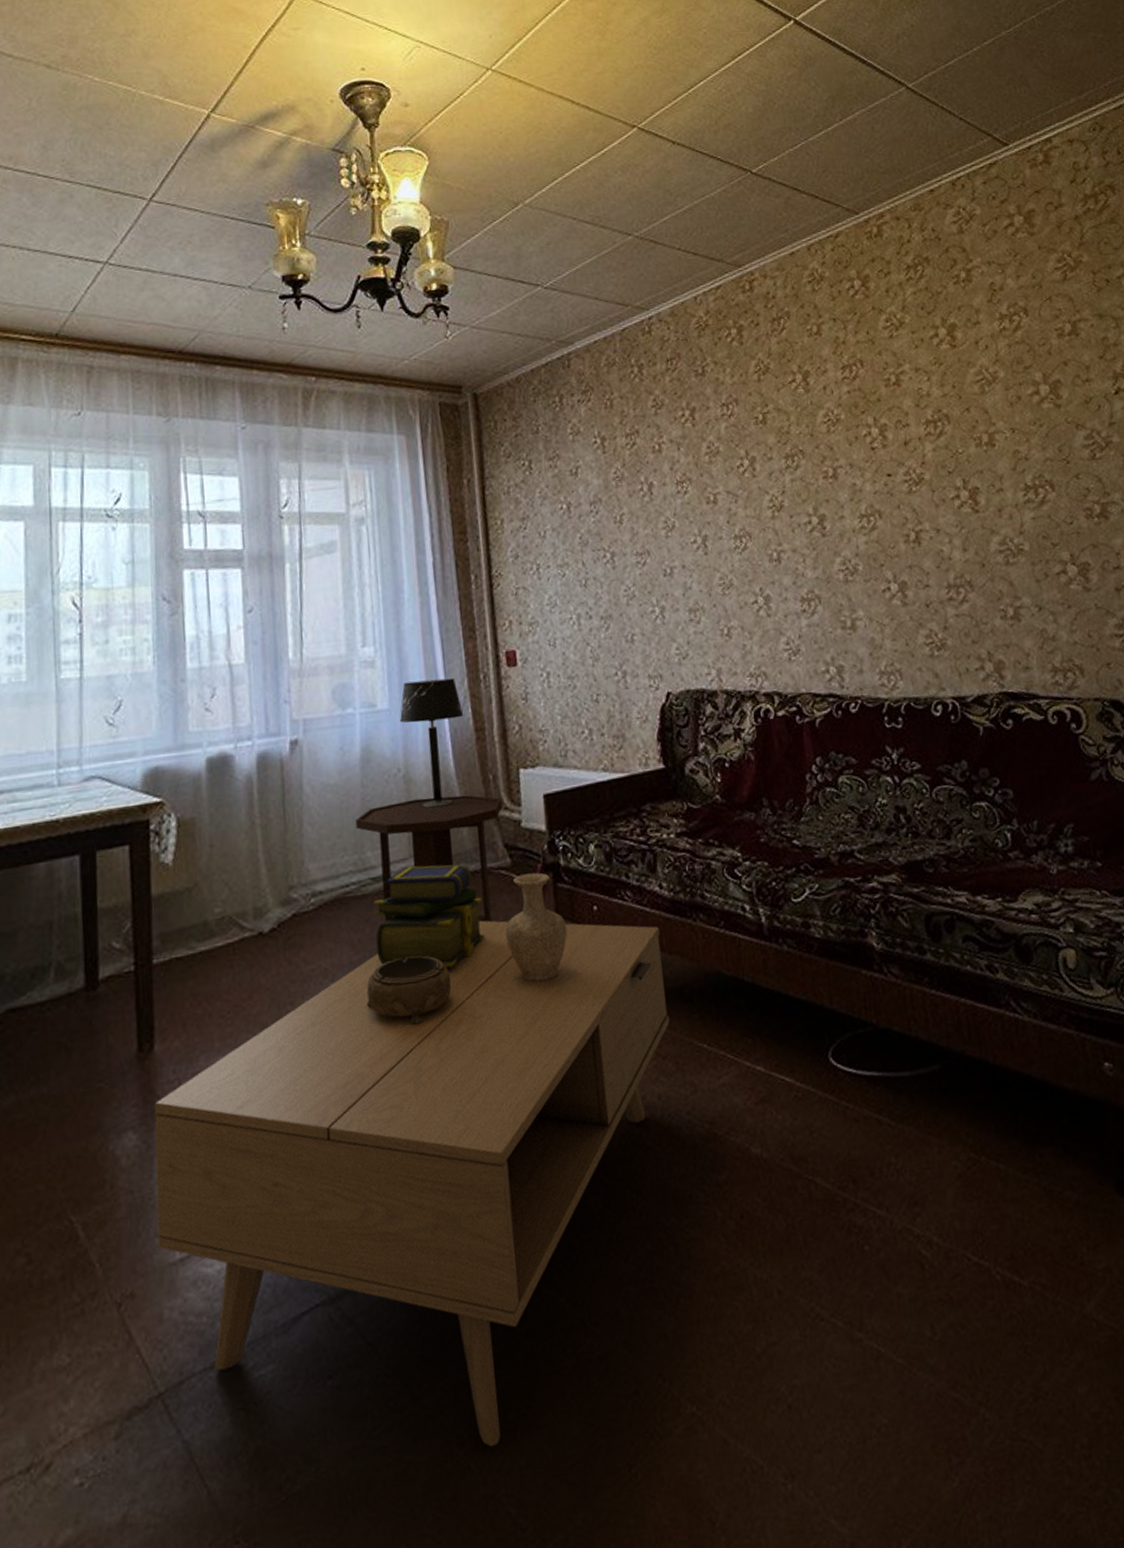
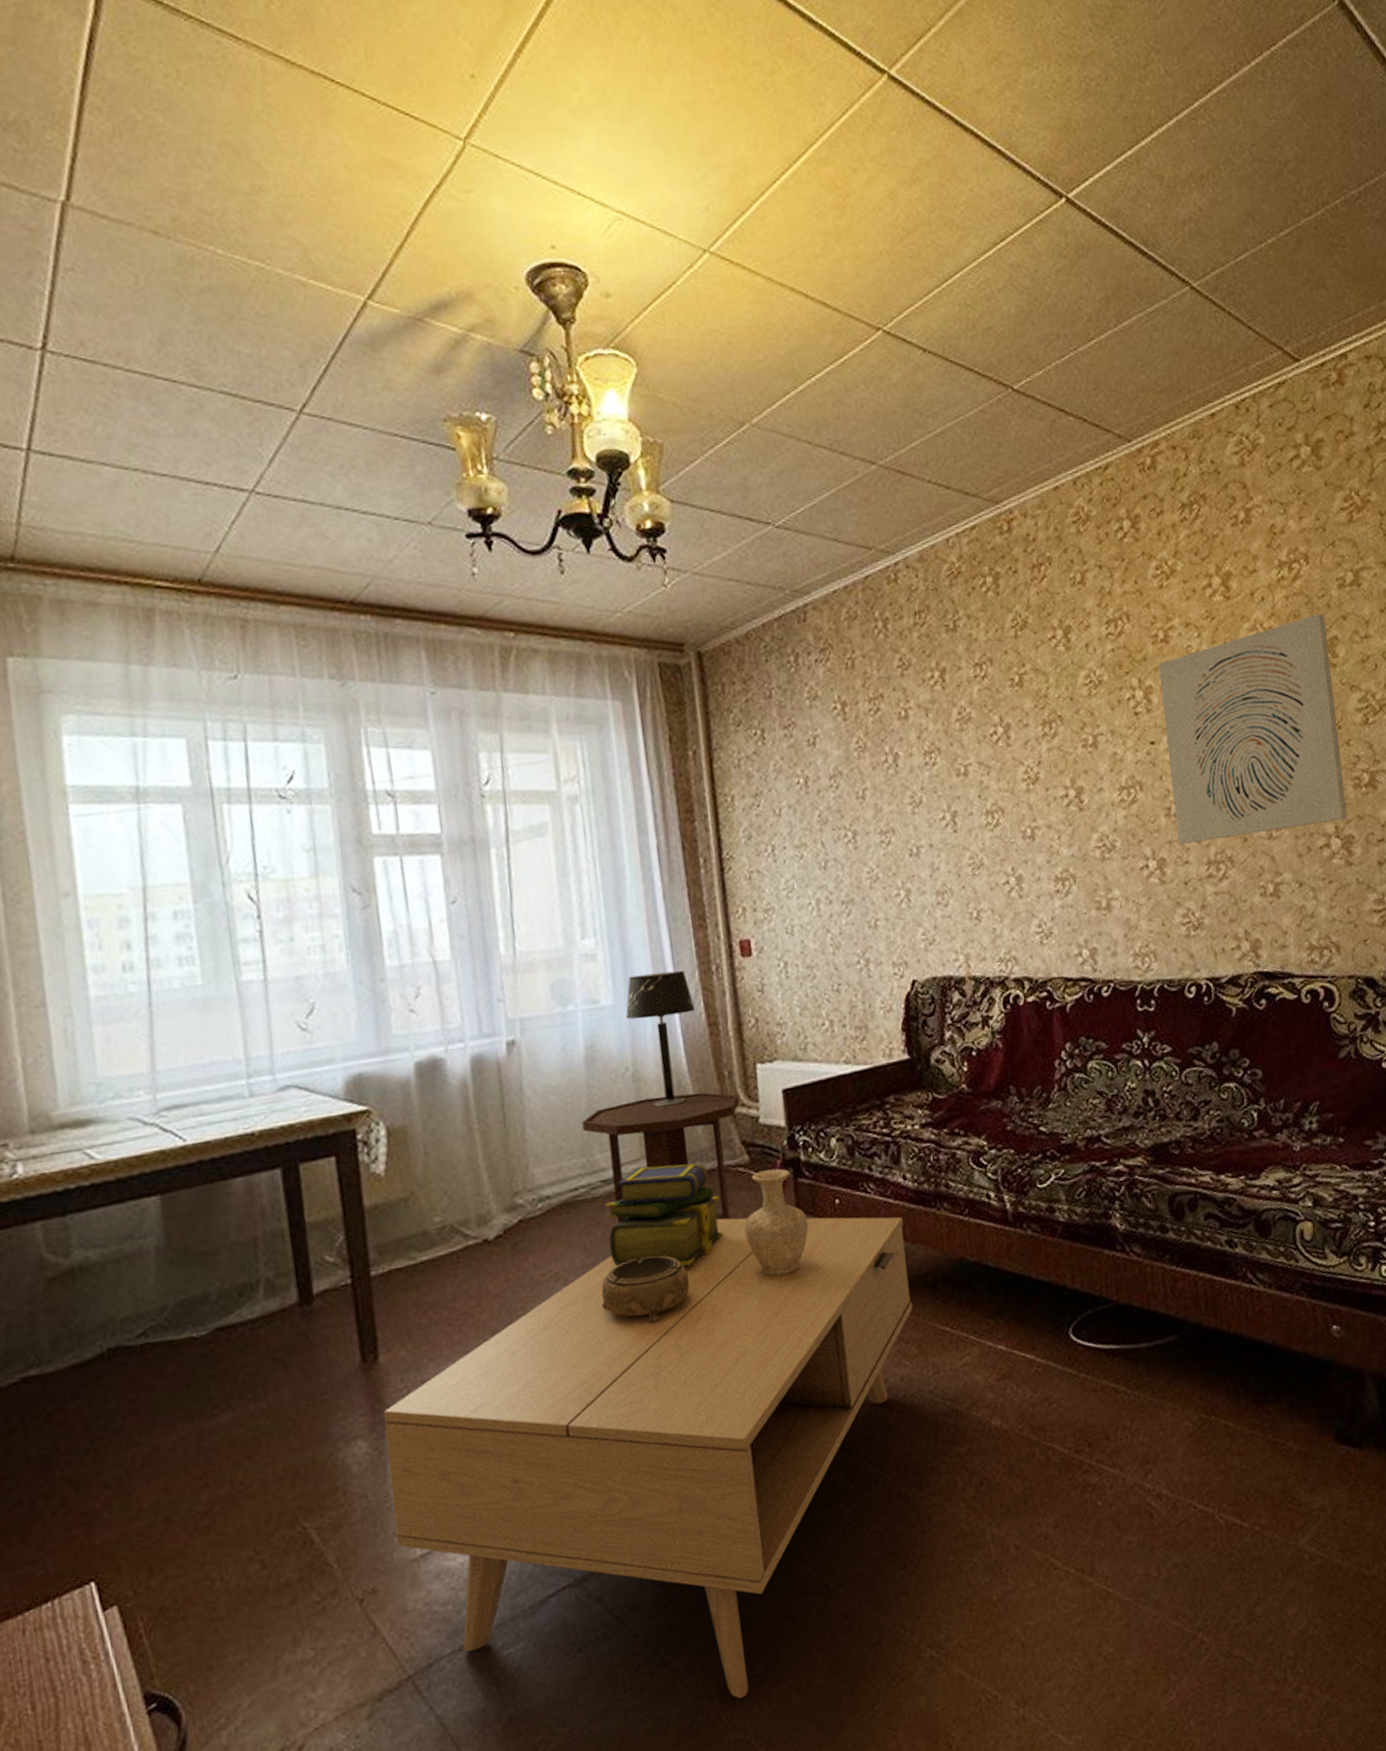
wall art: none [892,359,1082,569] -> present [1159,613,1347,845]

